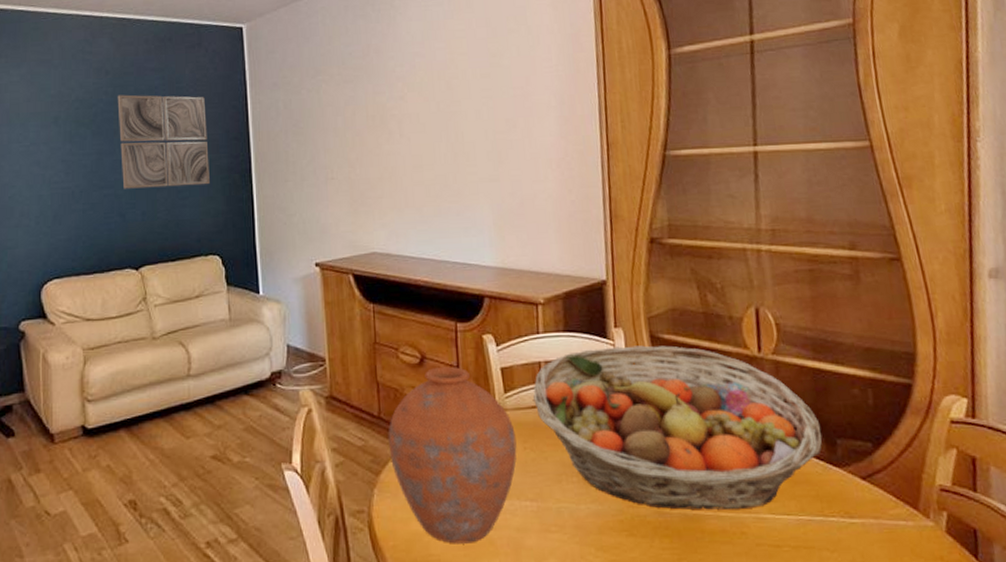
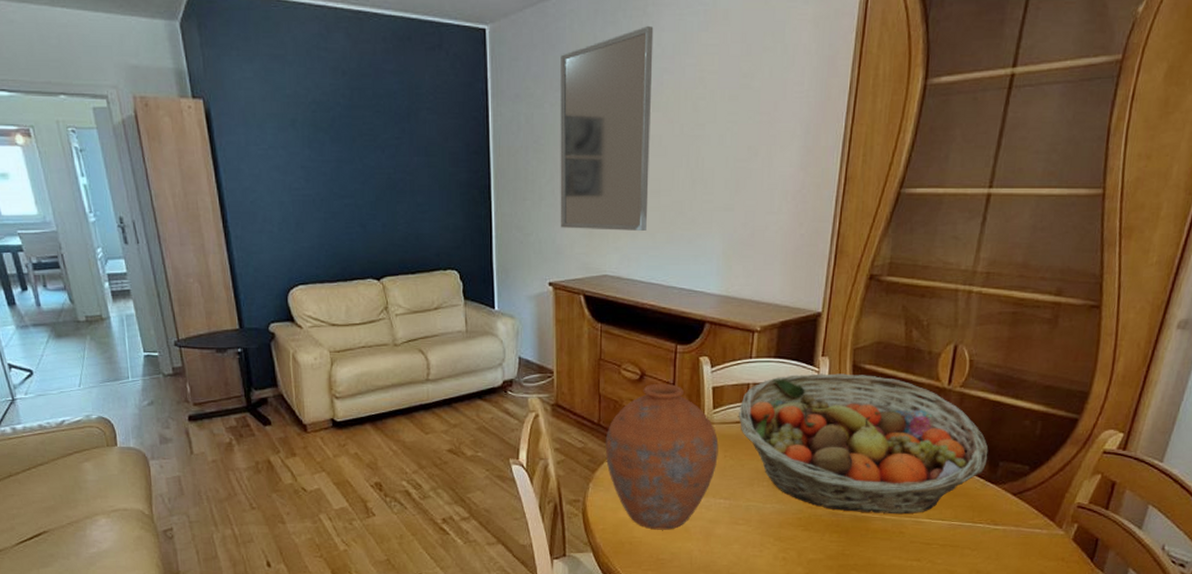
wall art: present [117,94,210,189] -> none [355,99,449,199]
home mirror: none [314,16,412,207] -> present [559,25,654,231]

